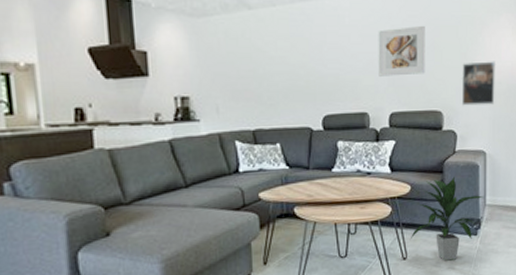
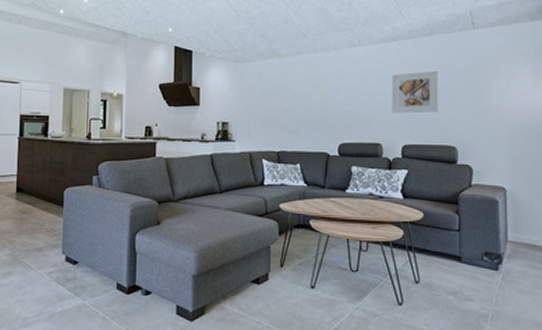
indoor plant: present [410,176,485,261] -> none [422,208,506,292]
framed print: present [461,61,497,106] -> none [476,103,515,144]

